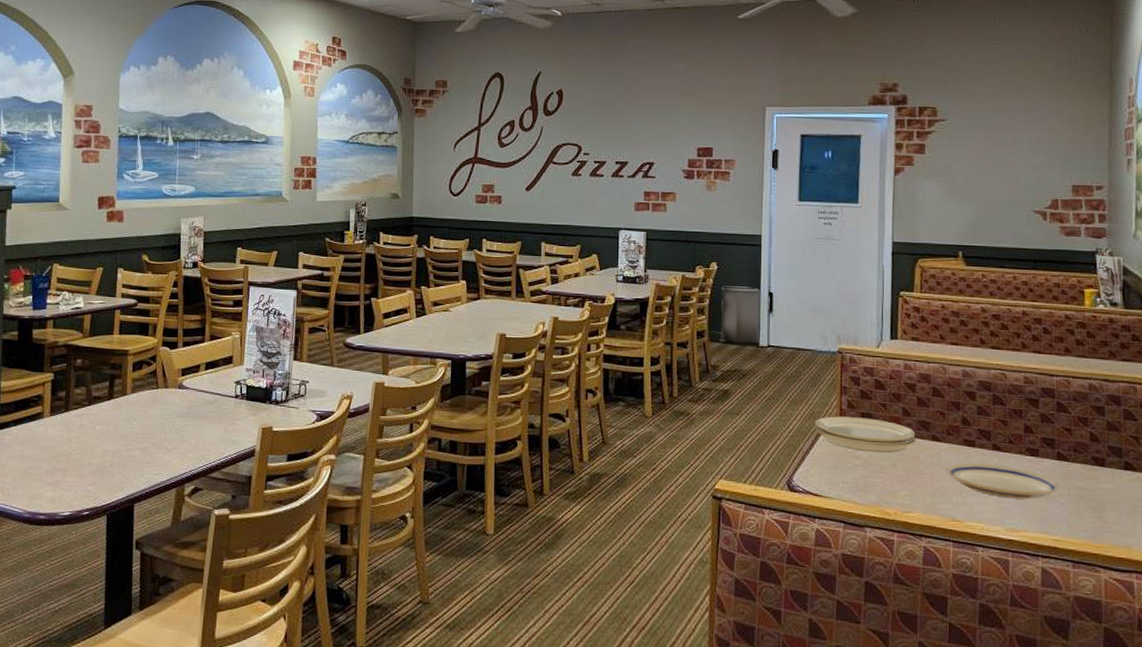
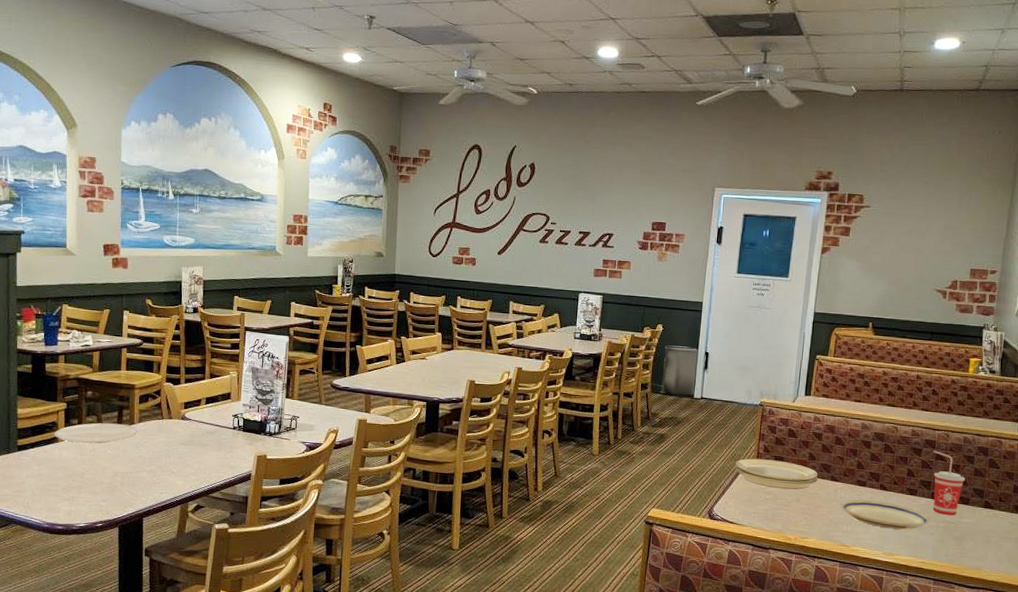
plate: none [39,394,131,419] -> present [54,423,138,444]
beverage cup: none [1052,401,1097,481] -> present [933,450,966,516]

